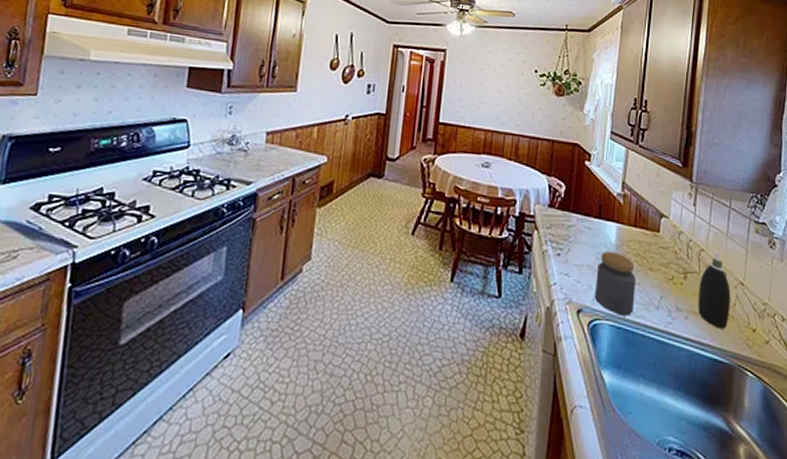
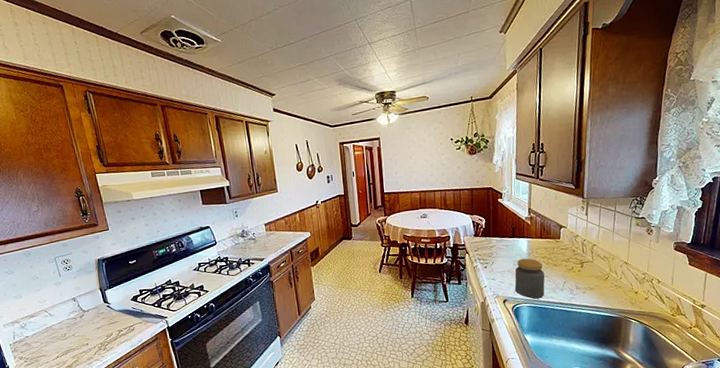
soap dispenser: present [698,249,731,329] -> none [592,243,618,296]

